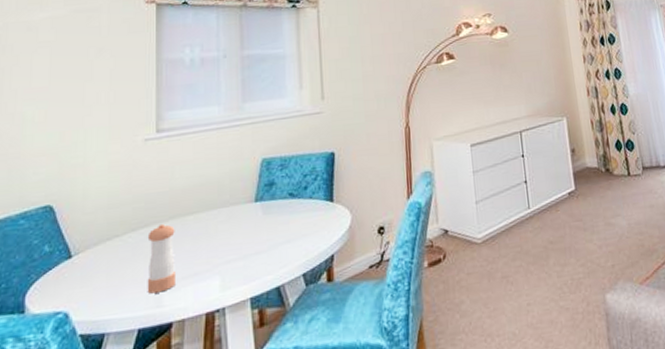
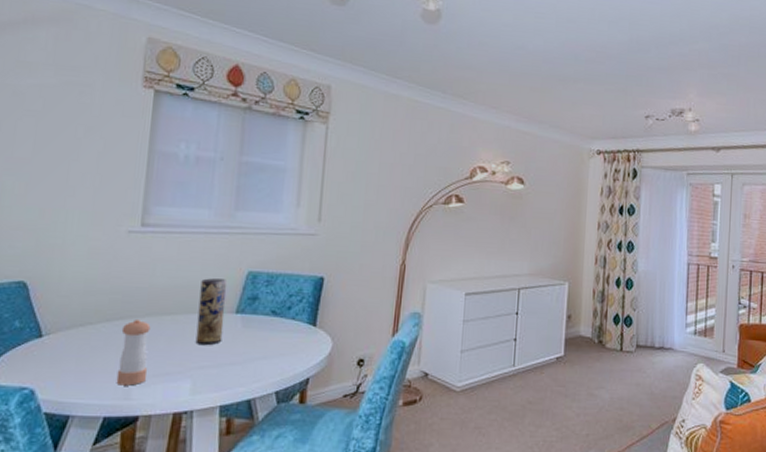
vase: none [218,170,245,239] -> present [195,278,228,345]

